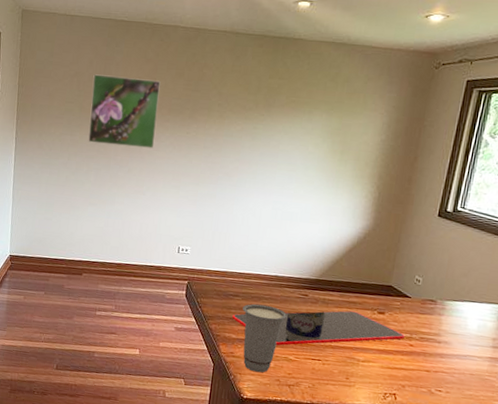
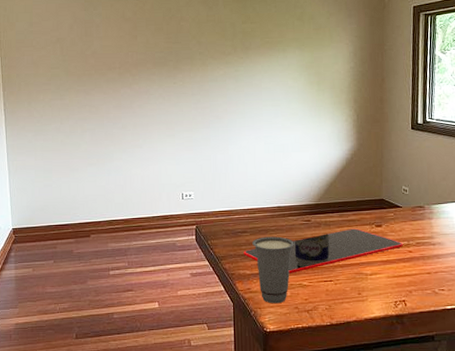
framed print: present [88,74,161,149] -> none [75,37,144,104]

